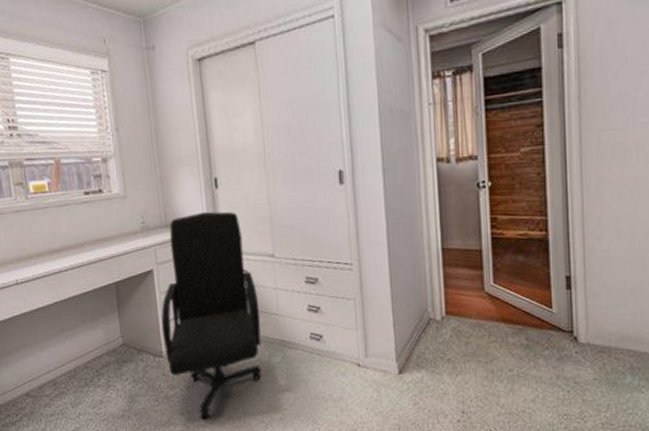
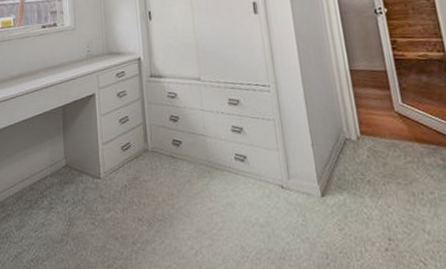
chair: present [161,211,262,418] -> none [100,40,191,244]

